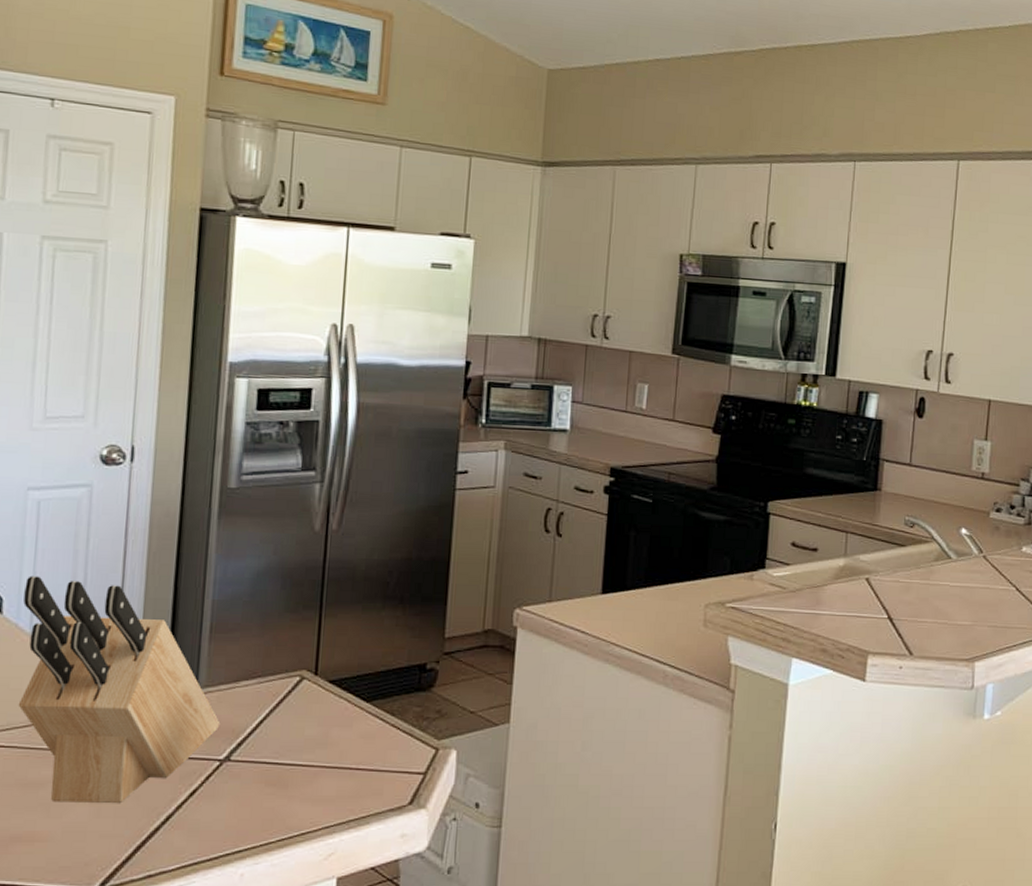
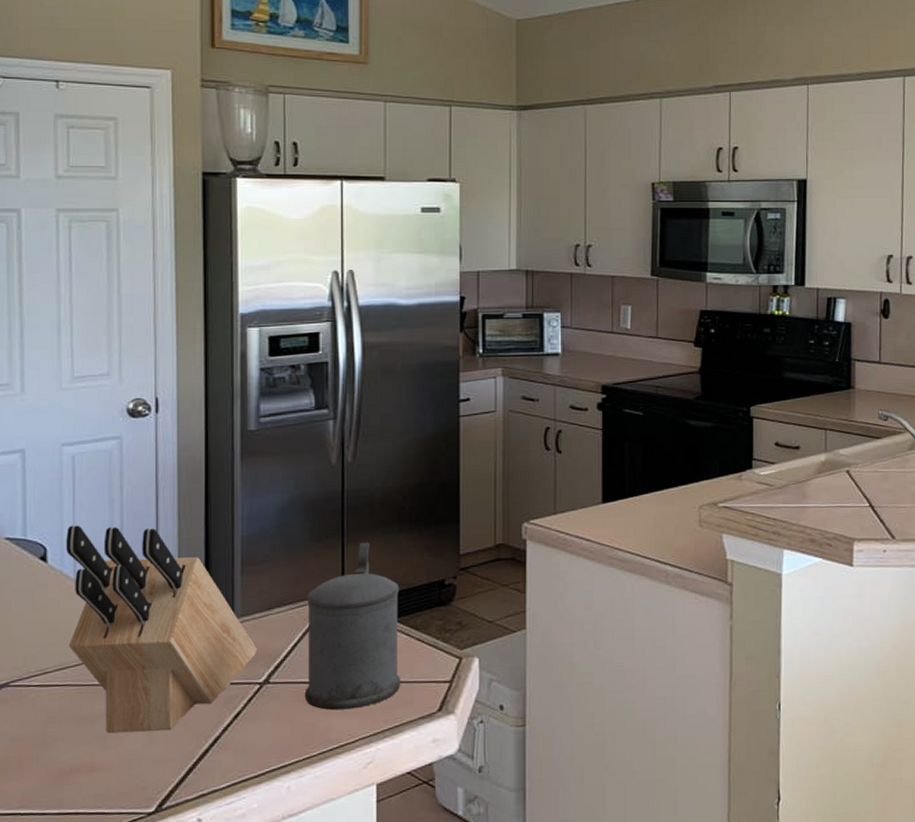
beer stein: none [266,617,378,795] -> present [304,542,401,711]

